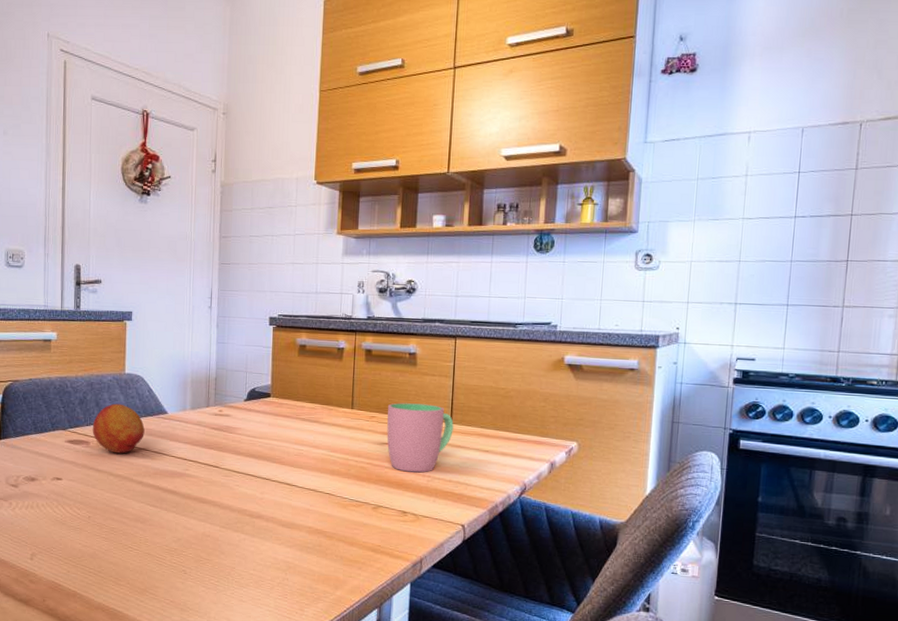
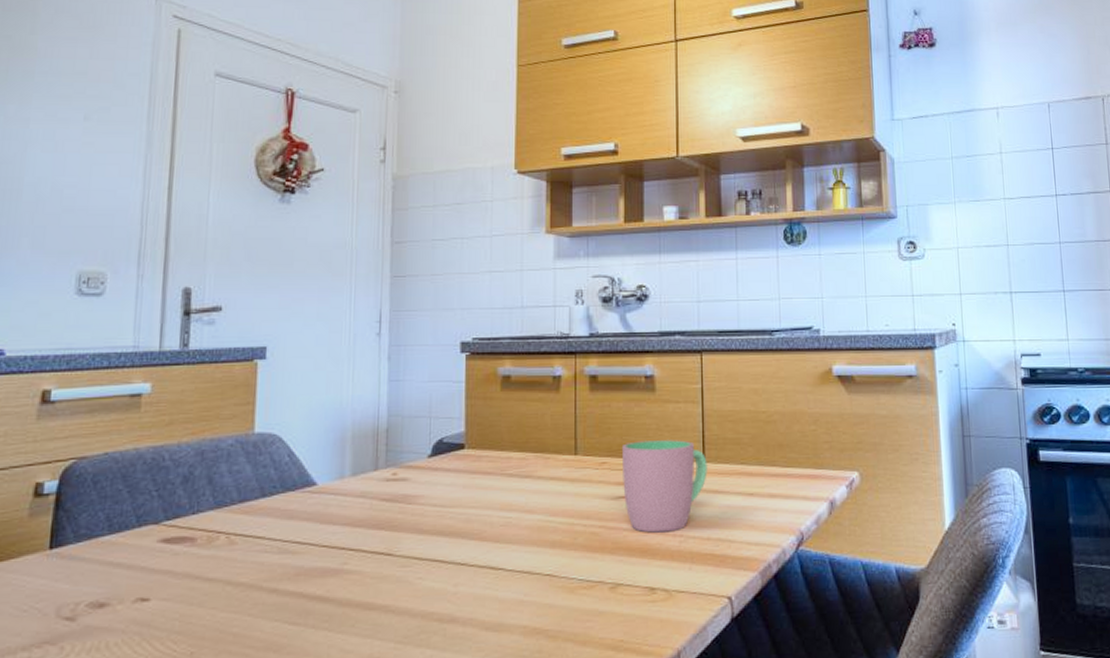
fruit: present [92,403,145,454] -> none [201,477,282,551]

